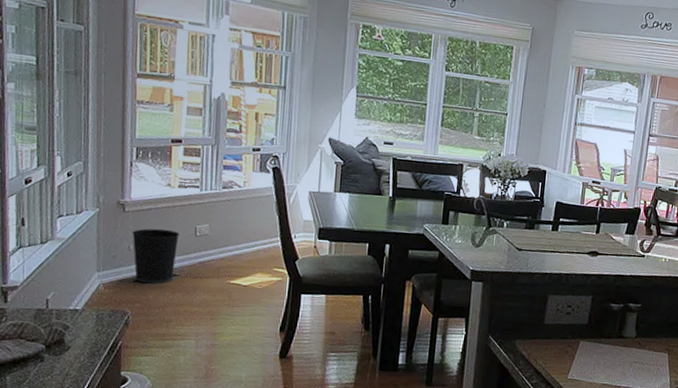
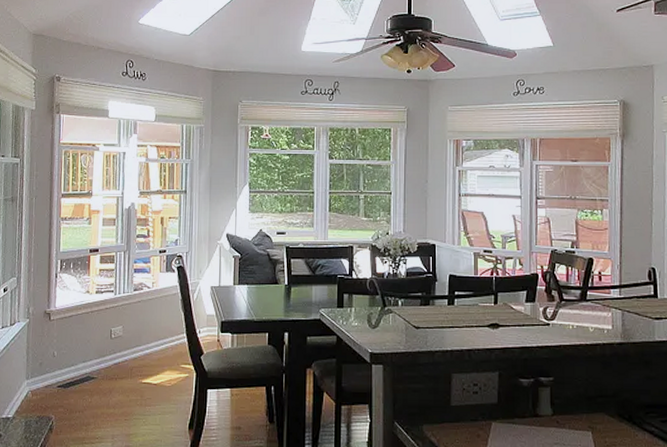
wastebasket: present [132,228,180,284] -> none [56,334,97,388]

